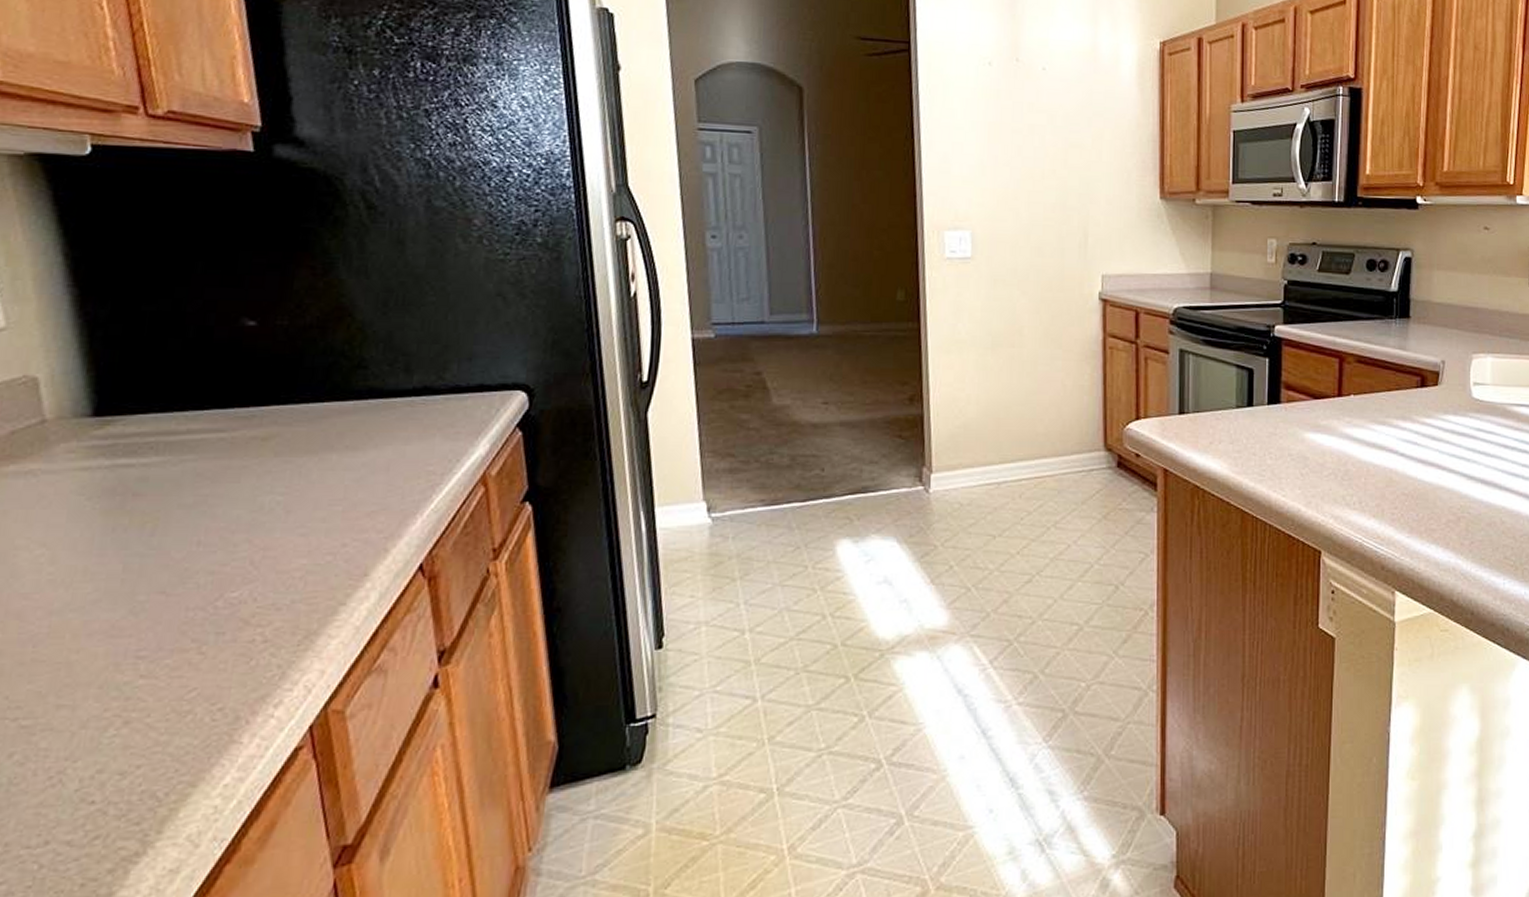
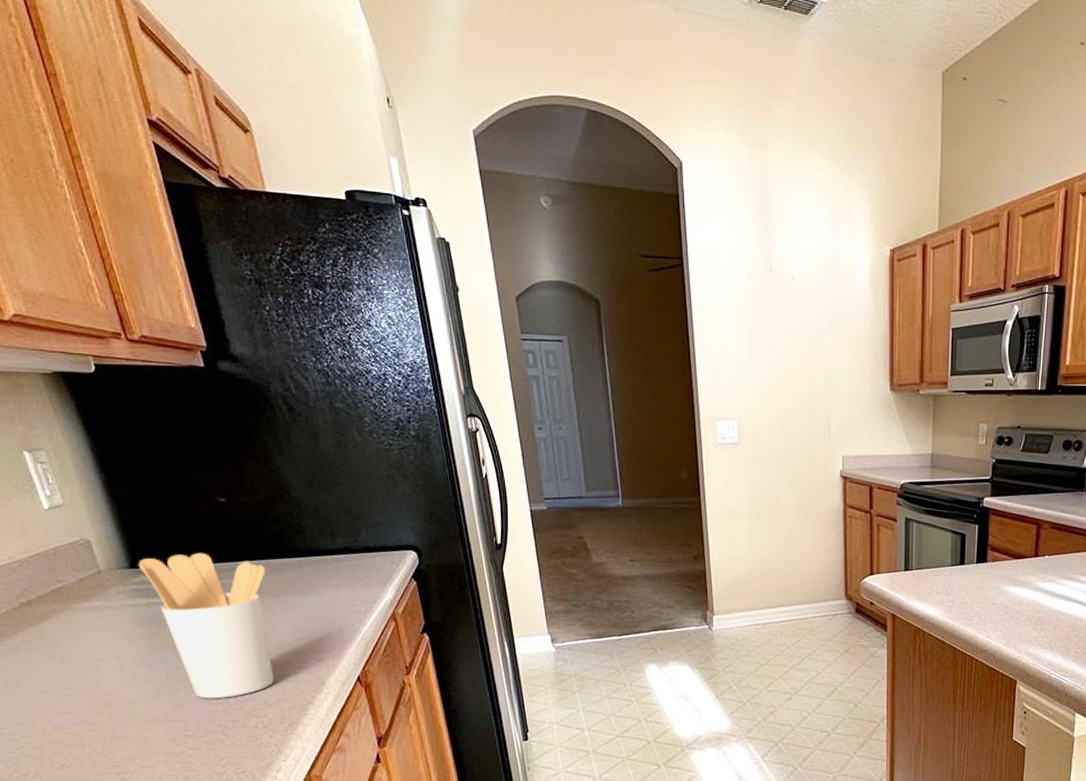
utensil holder: none [106,394,303,602] -> present [138,552,275,699]

